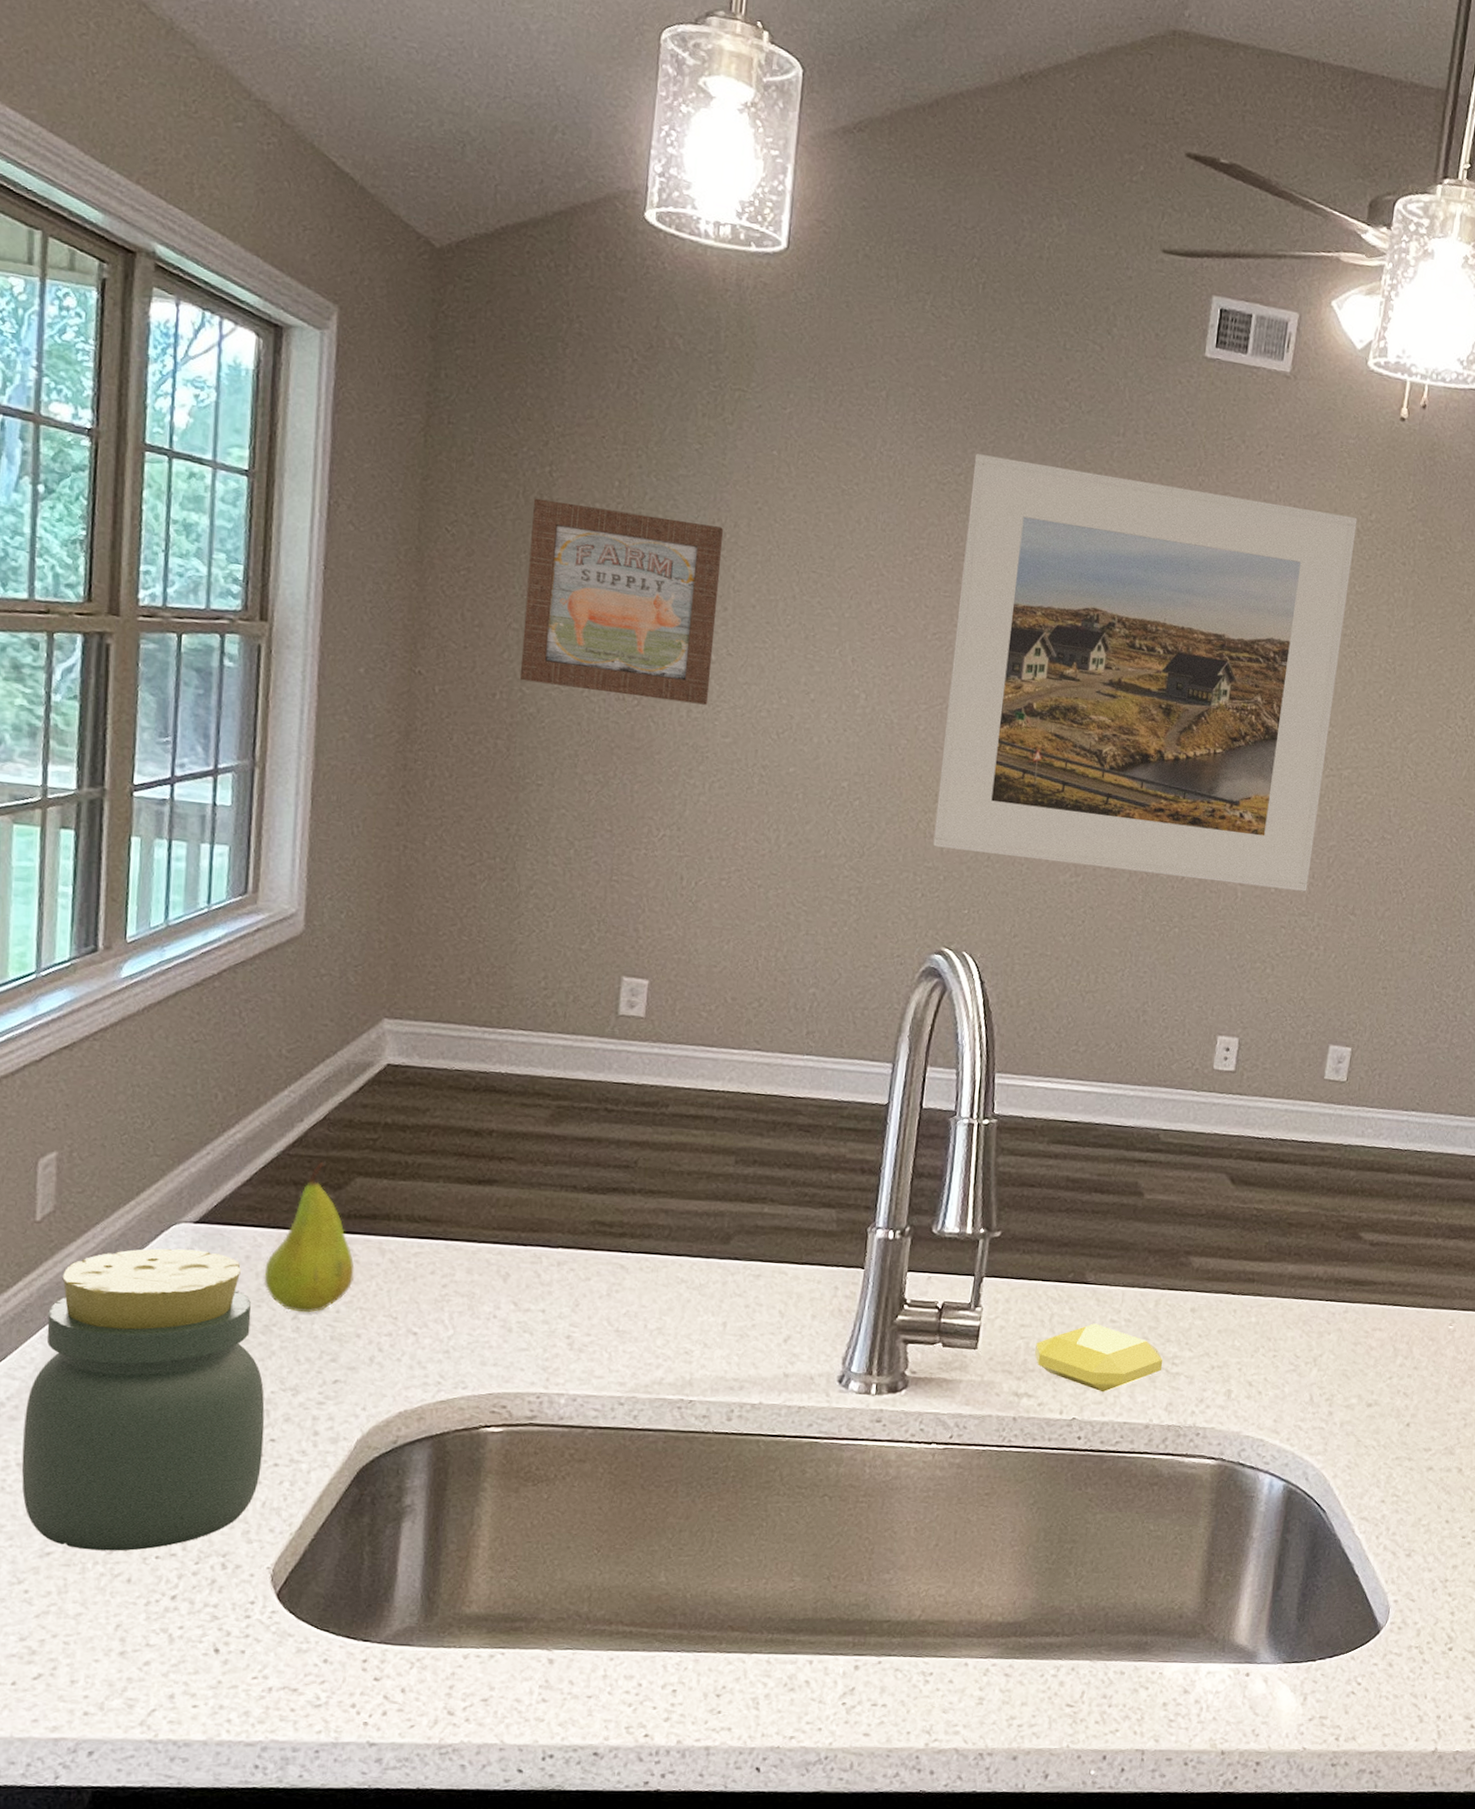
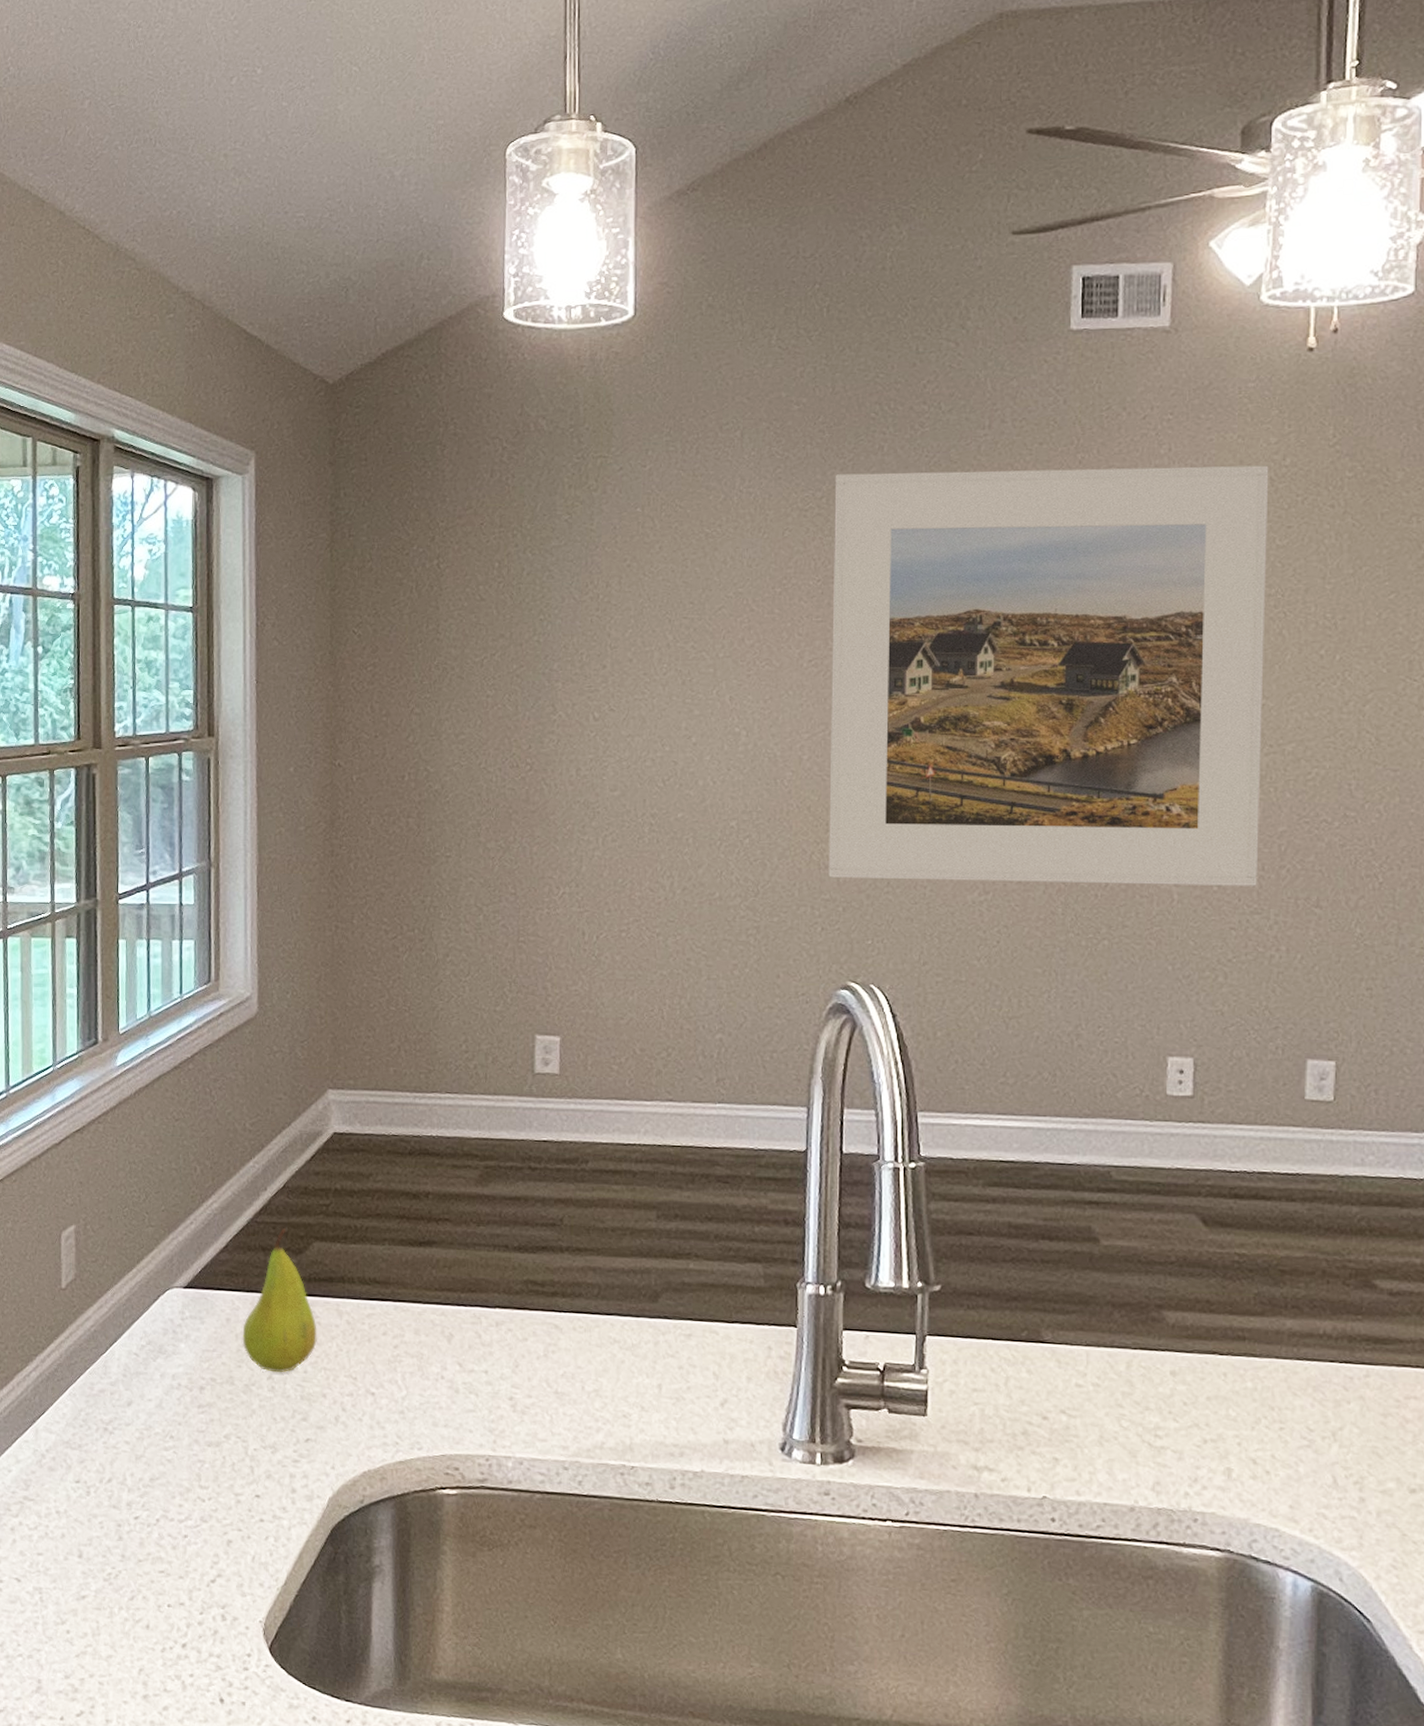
jar: present [21,1248,265,1551] -> none [60,1312,250,1598]
wall art: present [519,498,724,705] -> none [424,589,597,762]
soap bar: present [1035,1323,1163,1392] -> none [992,1388,1144,1468]

